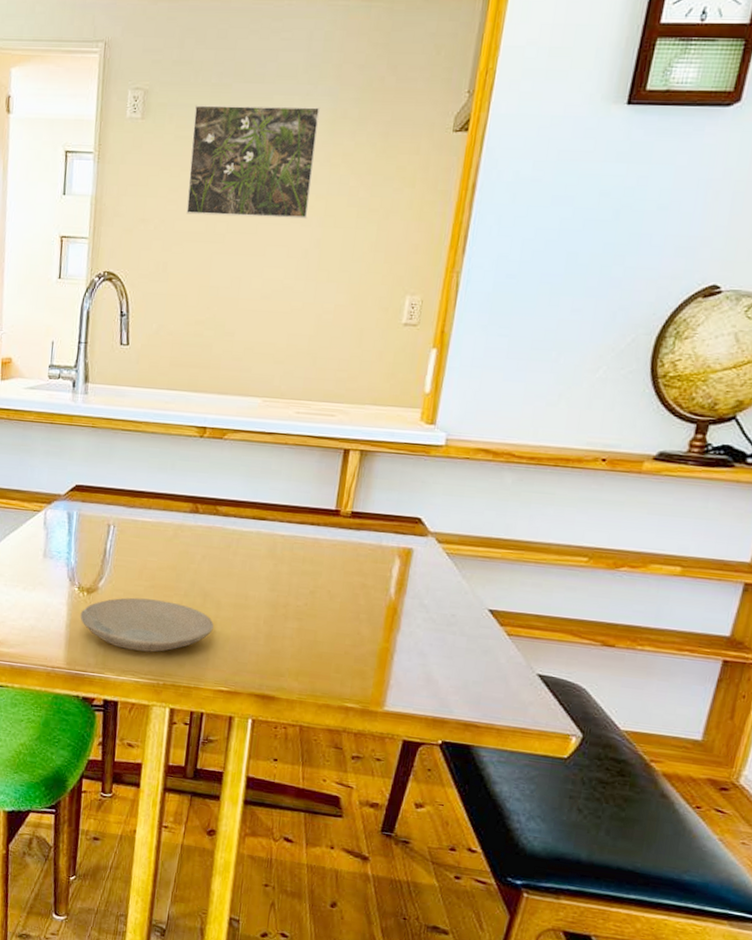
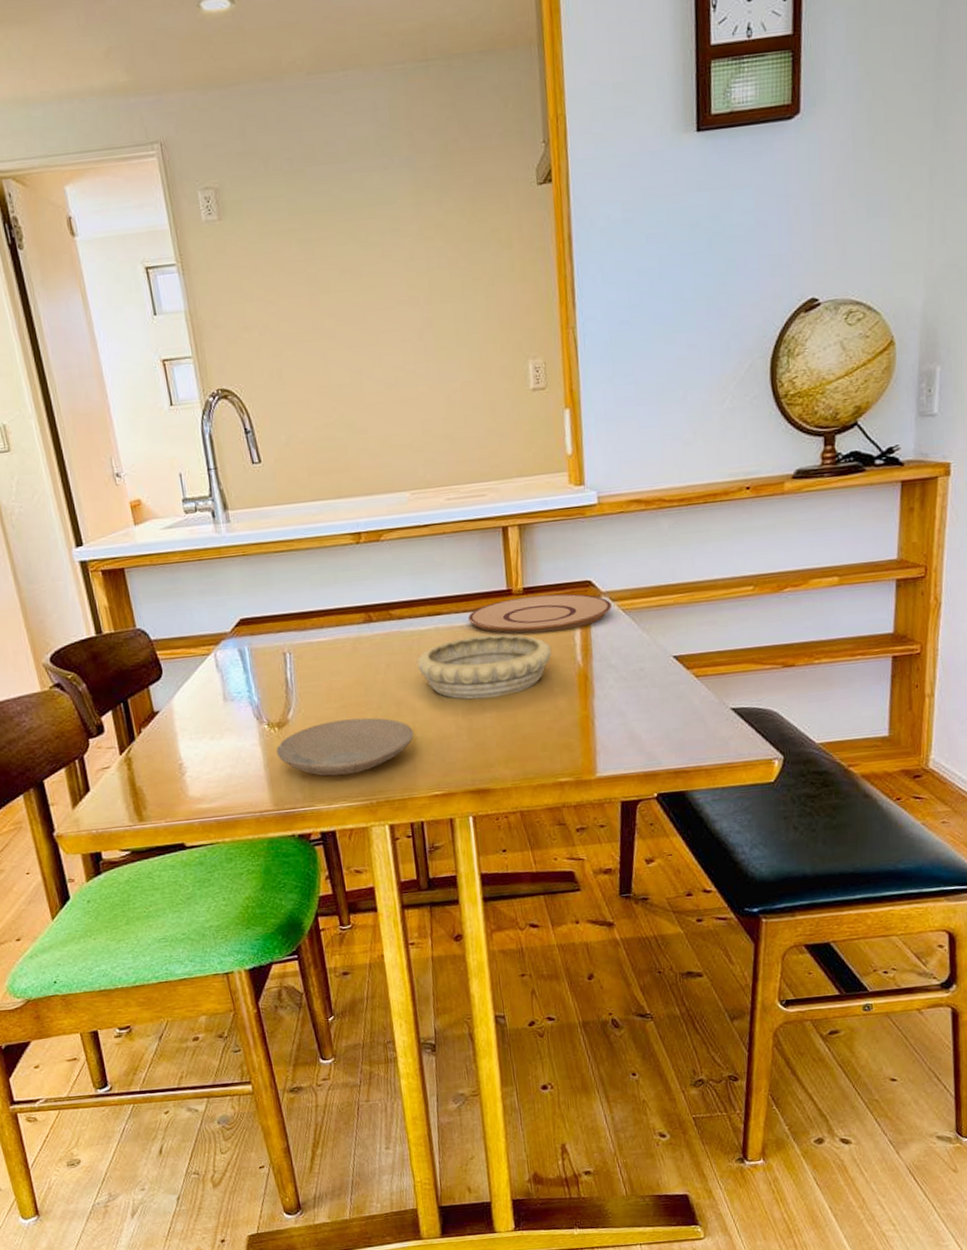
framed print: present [186,105,321,219] -> none [271,180,413,314]
decorative bowl: none [231,546,367,611] -> present [416,634,552,700]
plate: none [290,519,438,561] -> present [467,594,613,634]

